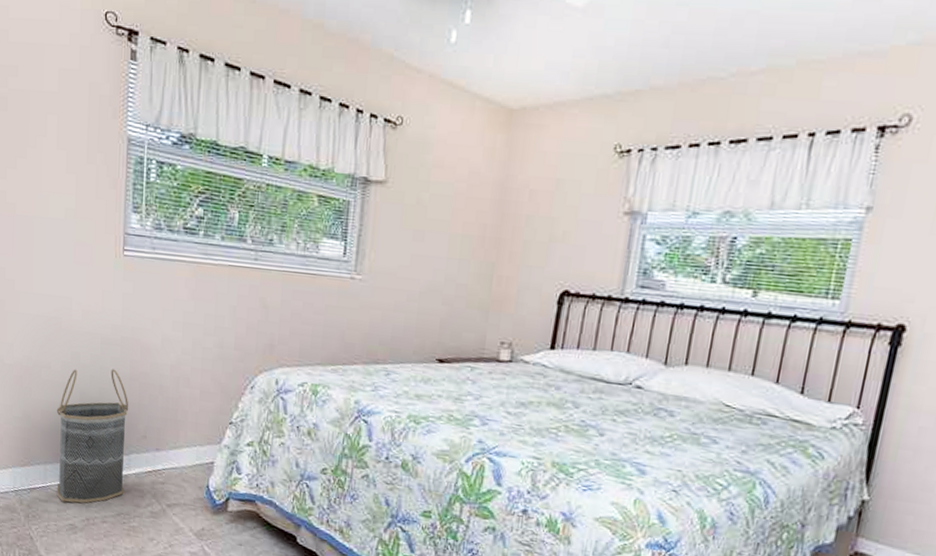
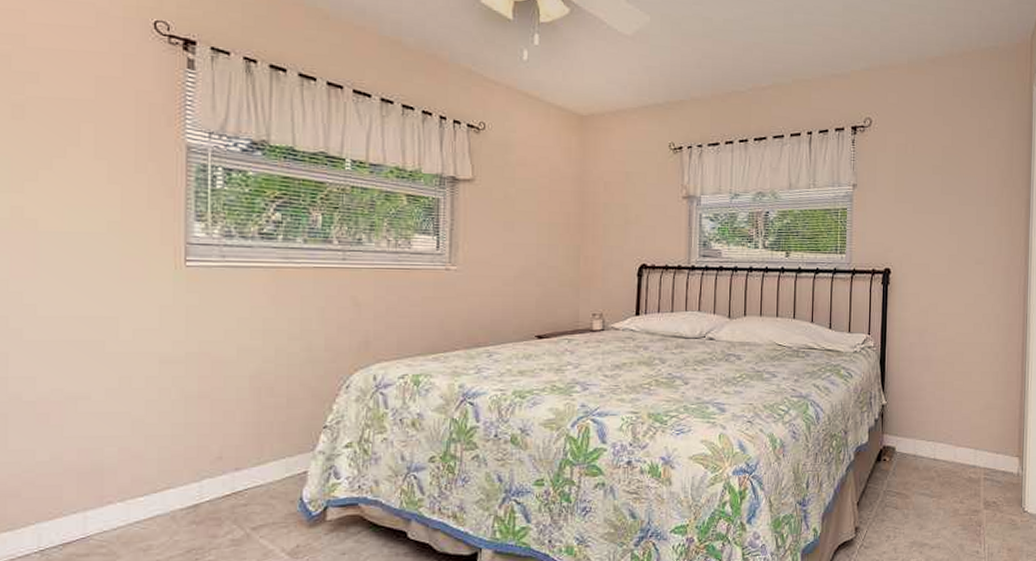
basket: present [56,369,129,504] -> none [99,389,199,551]

